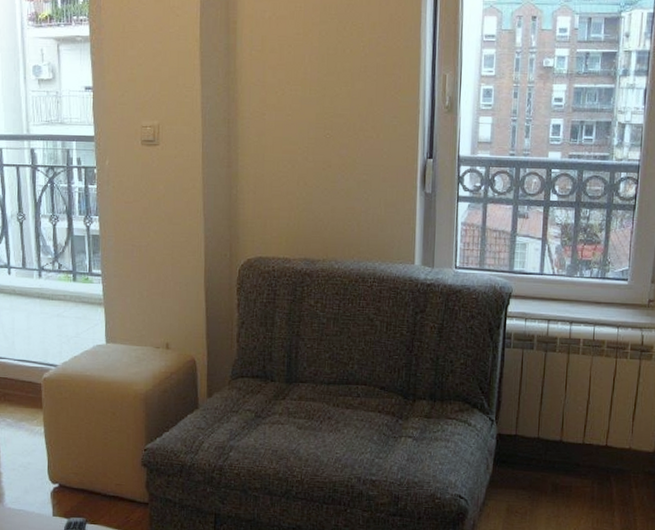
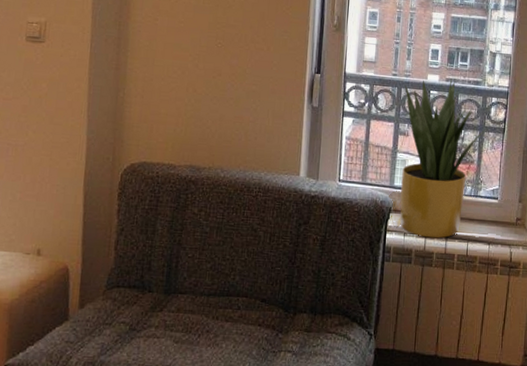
planter: none [520,155,612,323] -> present [399,78,484,239]

